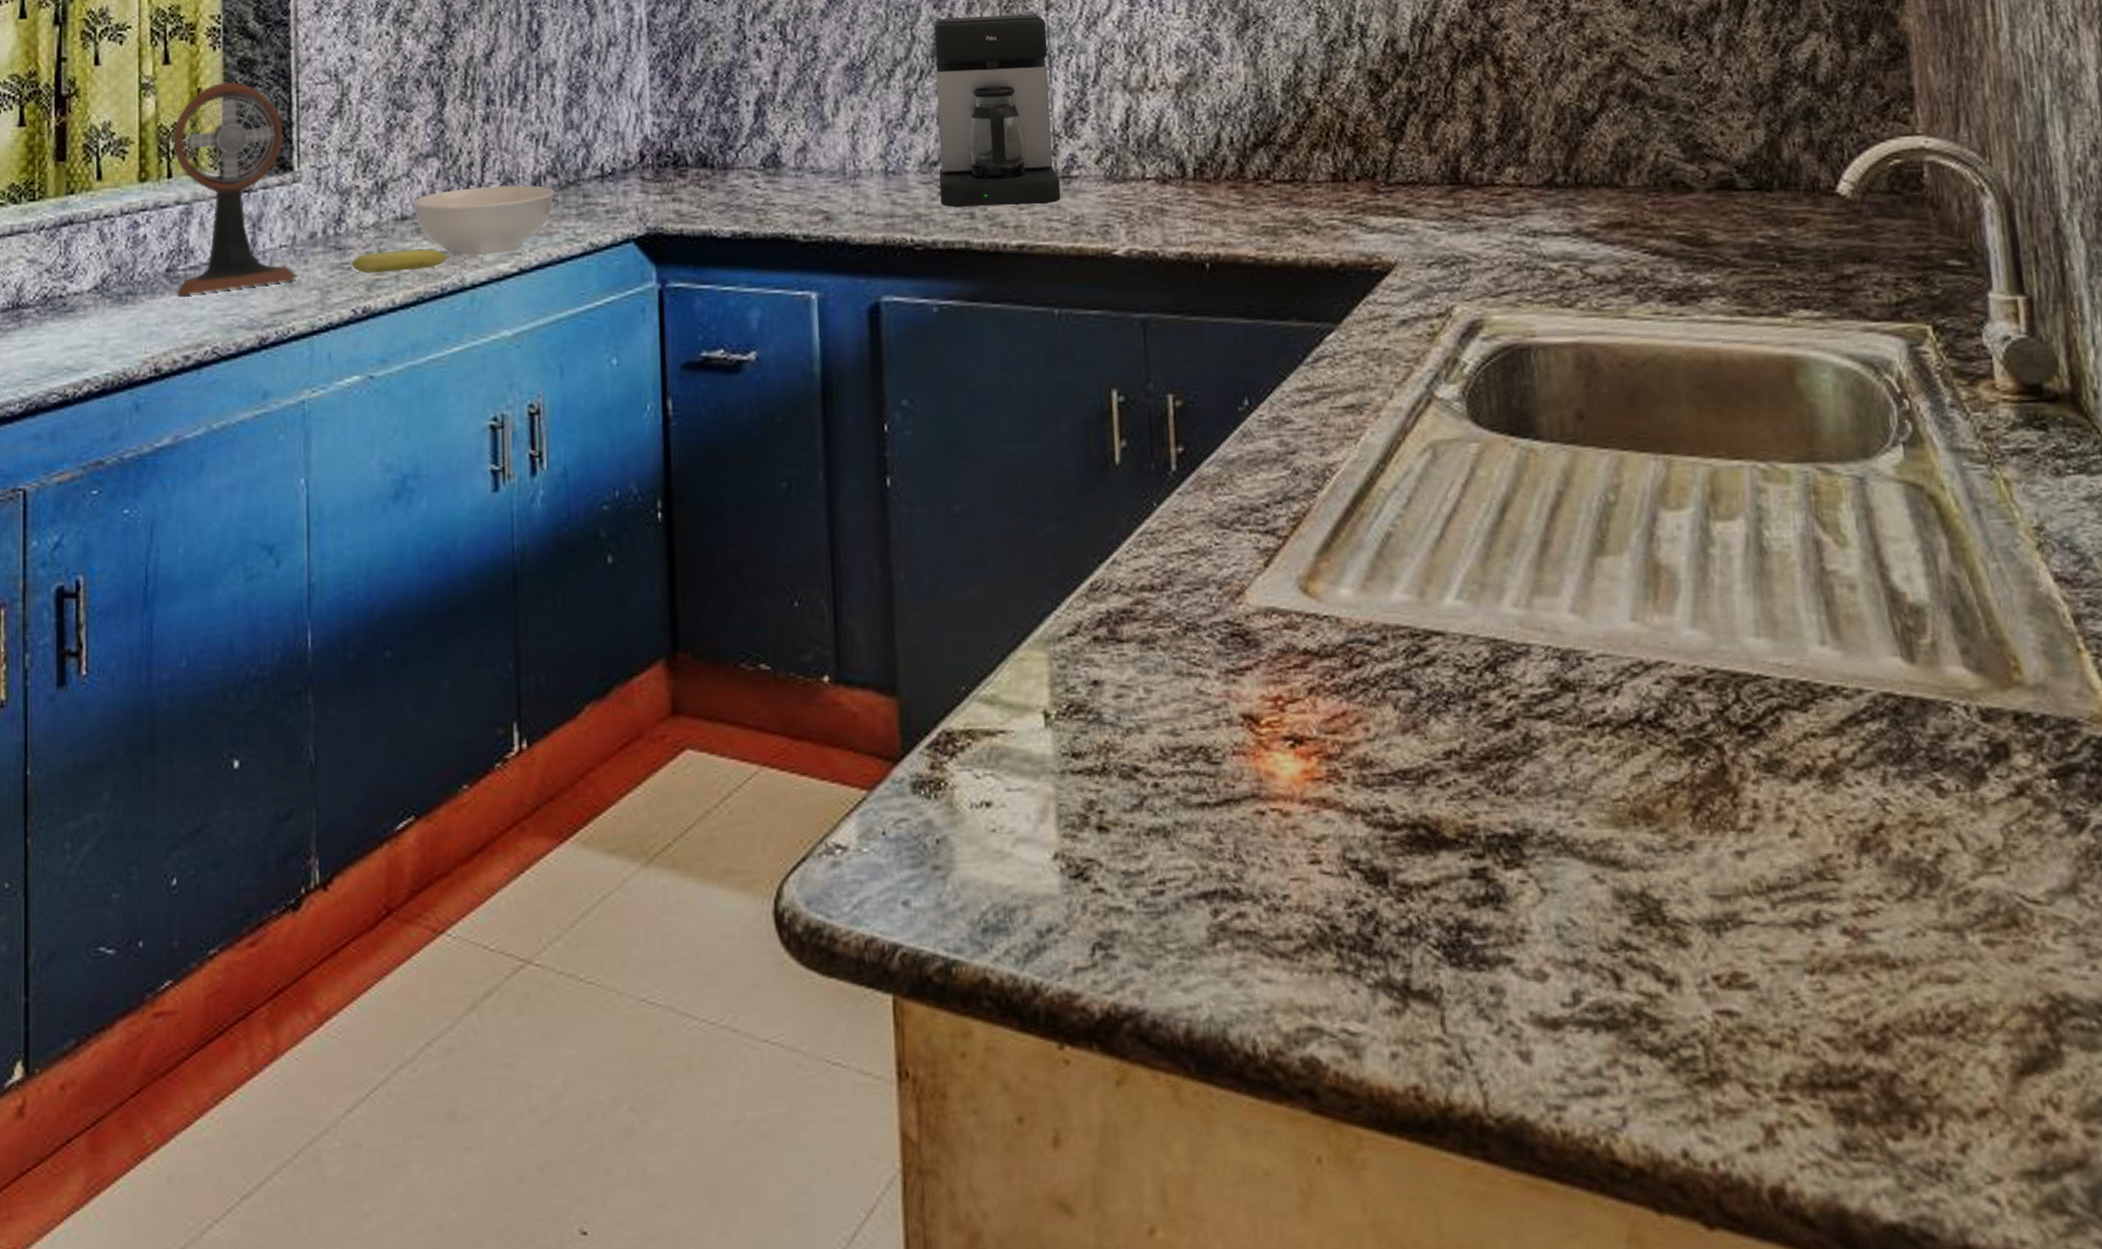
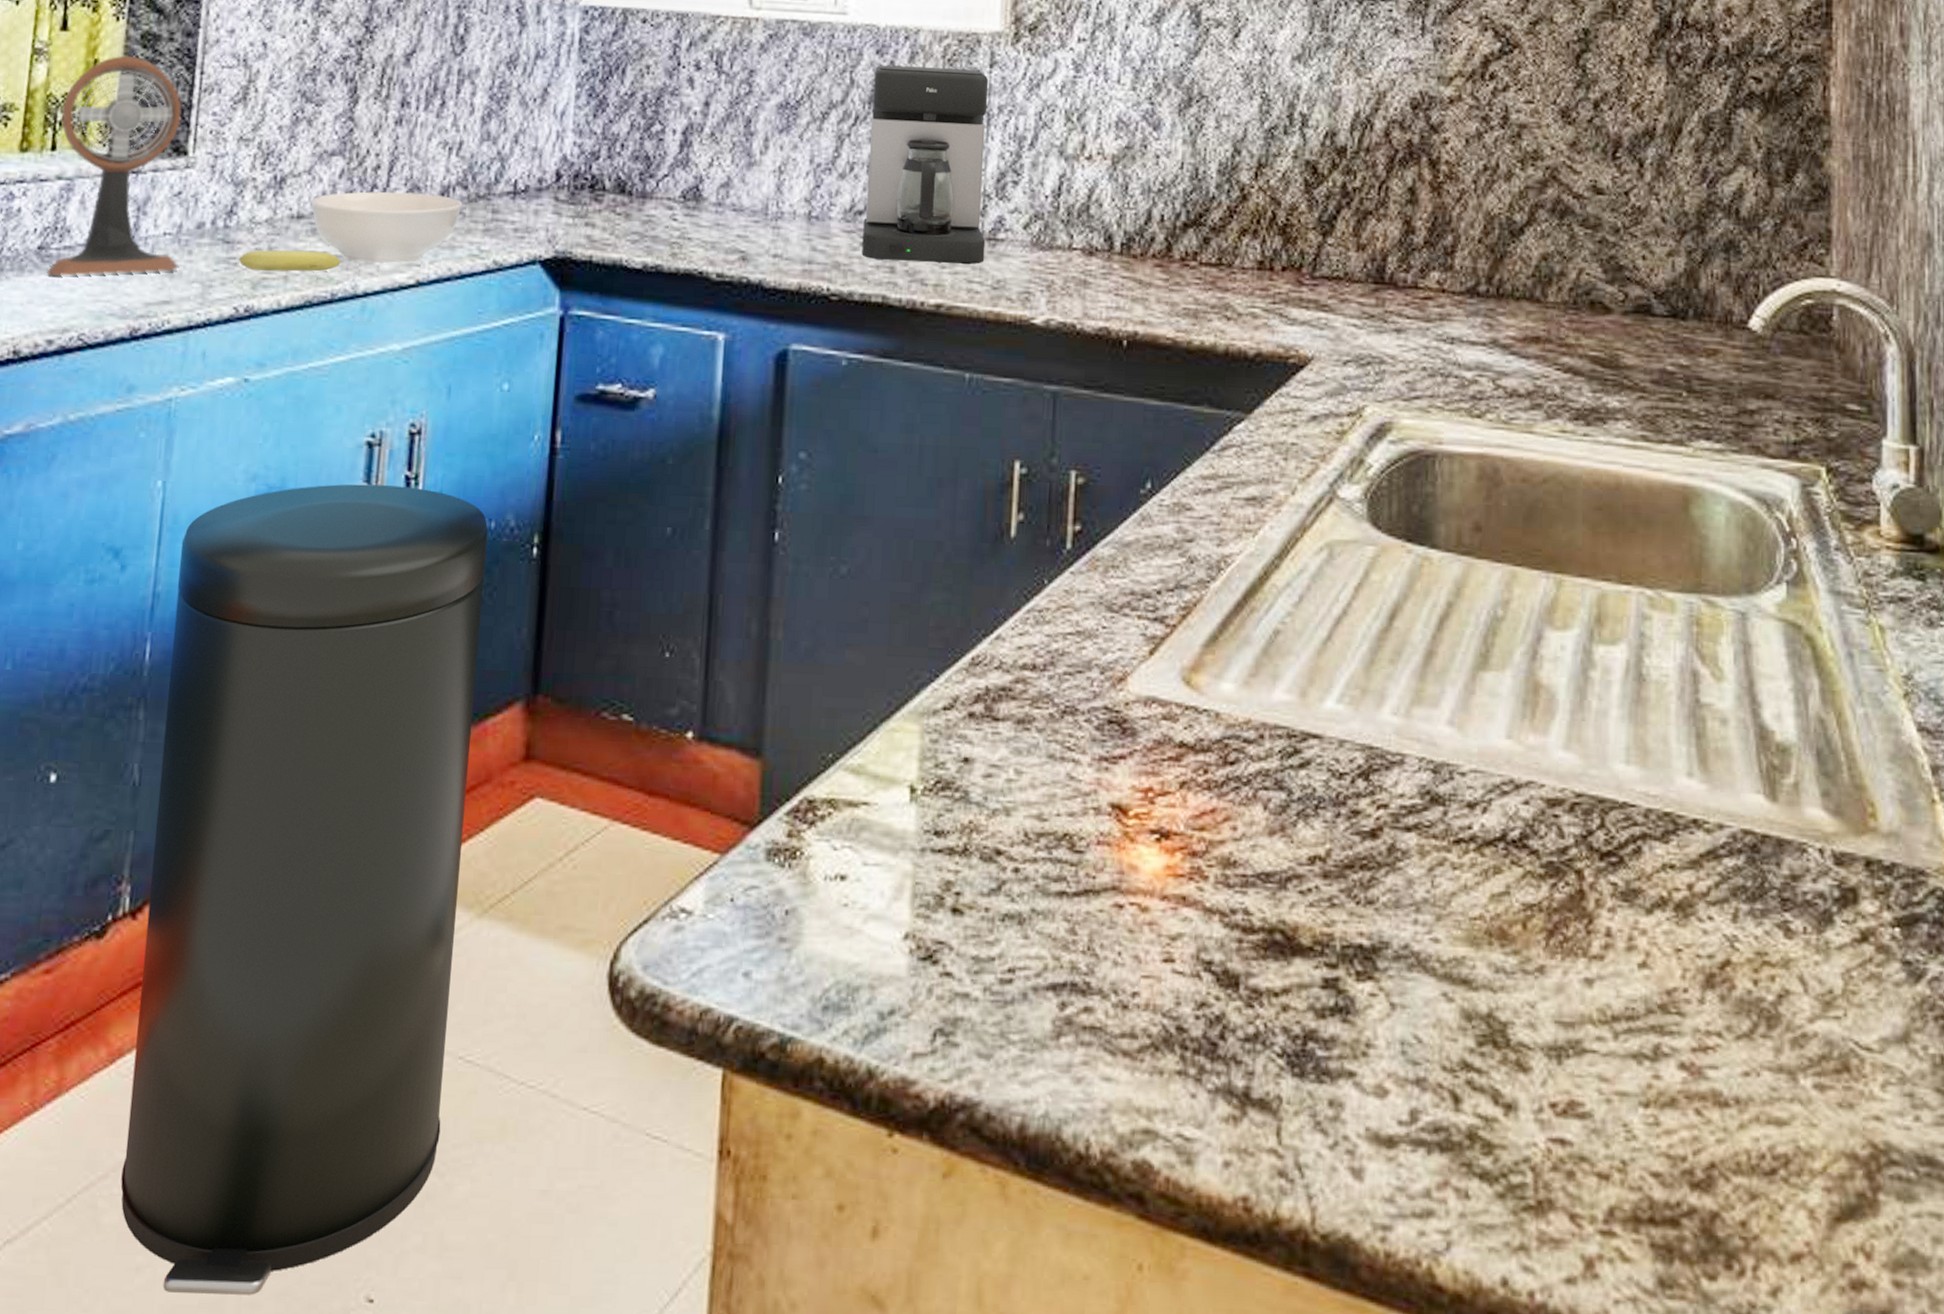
pedal bin: none [329,464,632,1236] -> present [121,484,489,1295]

